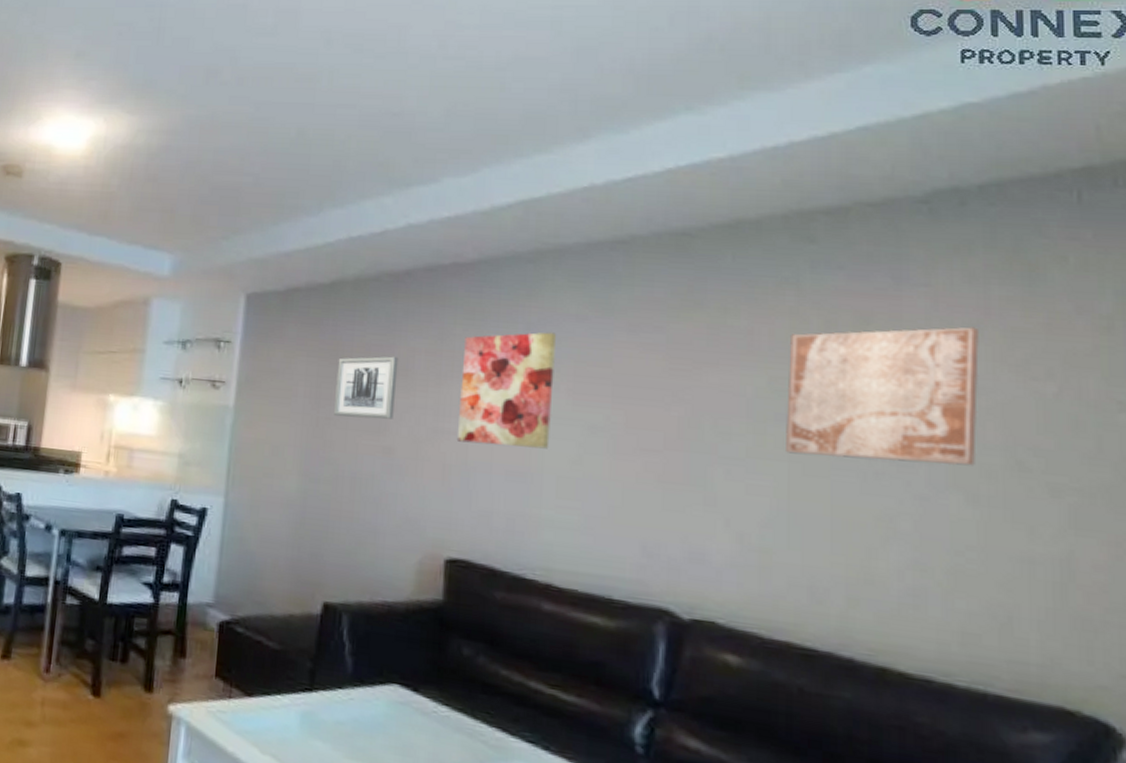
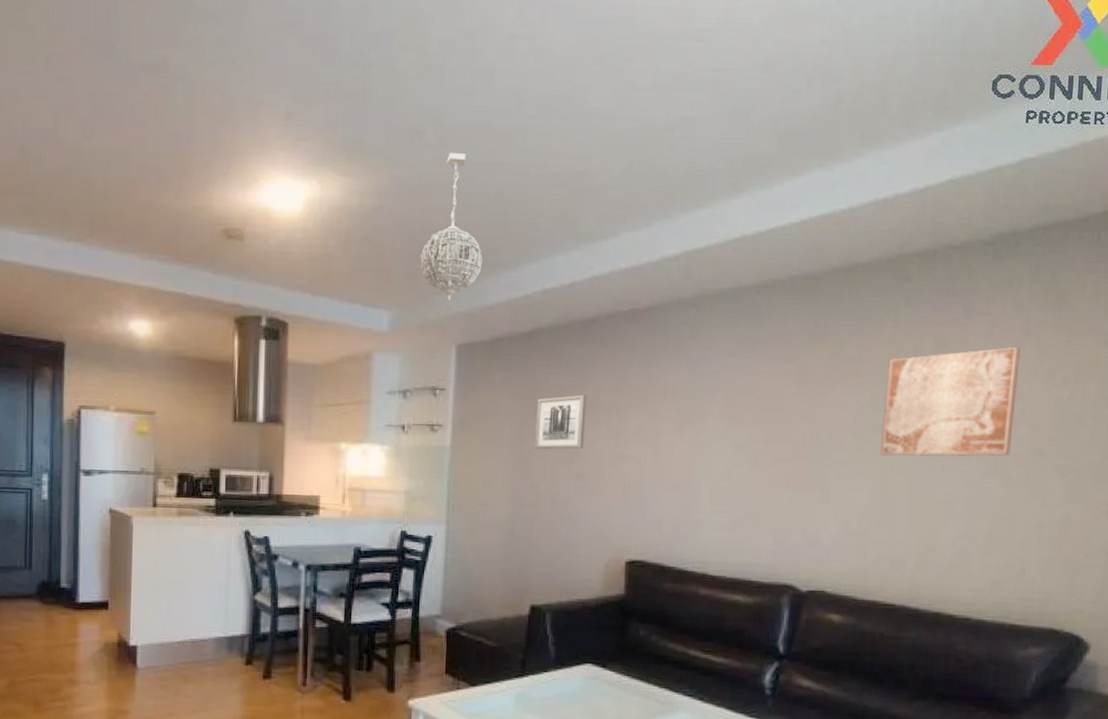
pendant light: none [208,91,280,246] -> present [419,152,482,301]
wall art: present [456,332,556,449] -> none [634,367,712,466]

